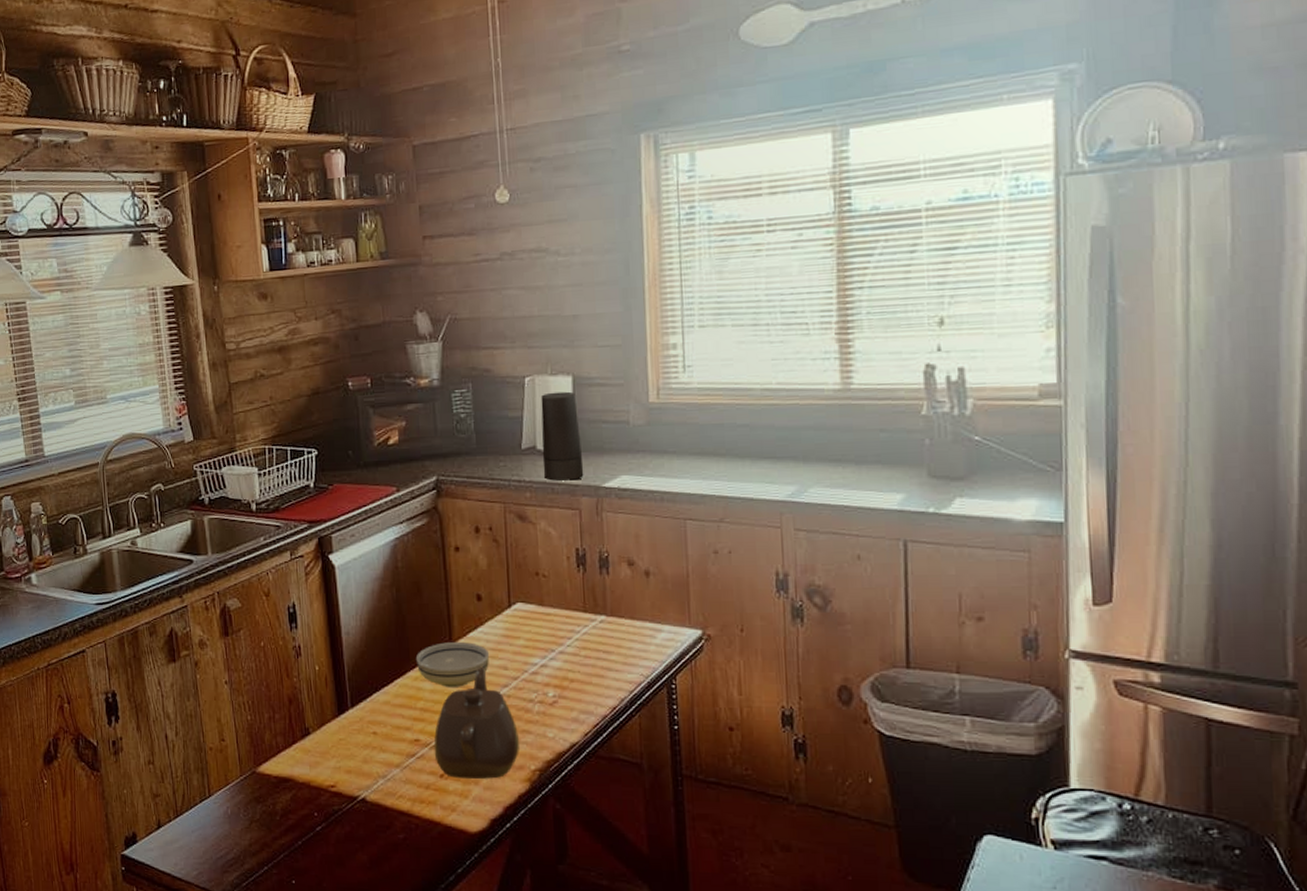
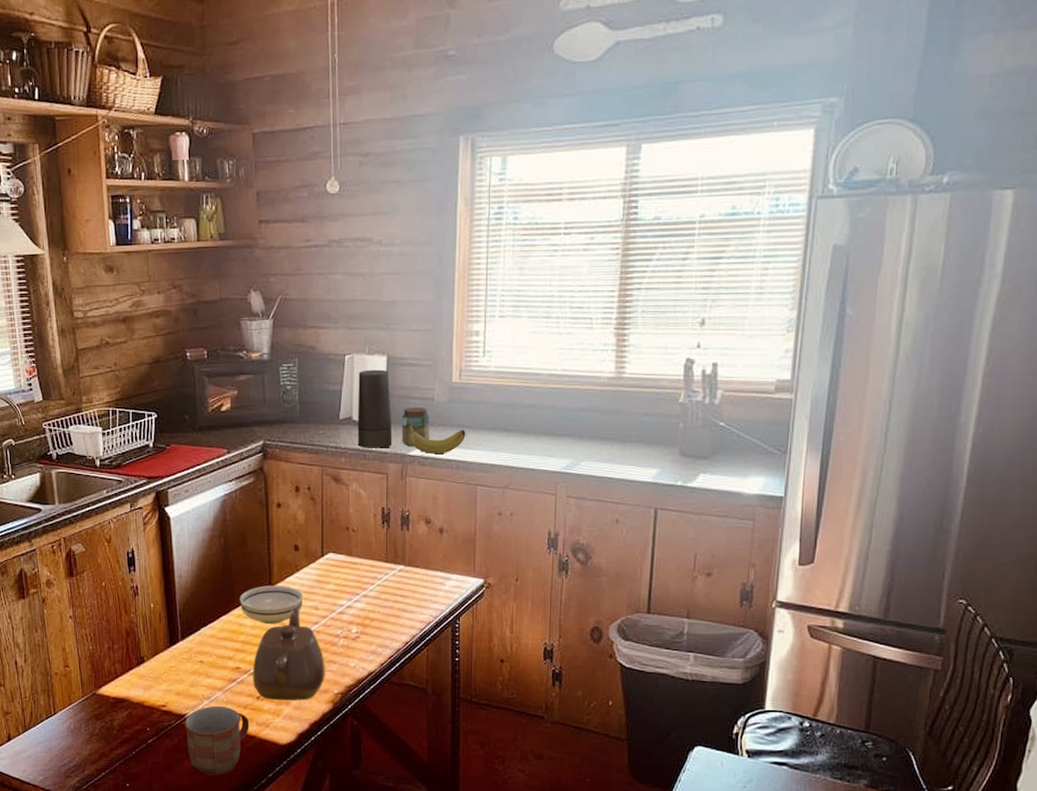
mug: none [357,786,433,871] -> present [184,706,250,776]
peanut butter: none [593,432,627,478] -> present [401,407,430,447]
fruit: none [599,445,669,486] -> present [407,418,466,454]

